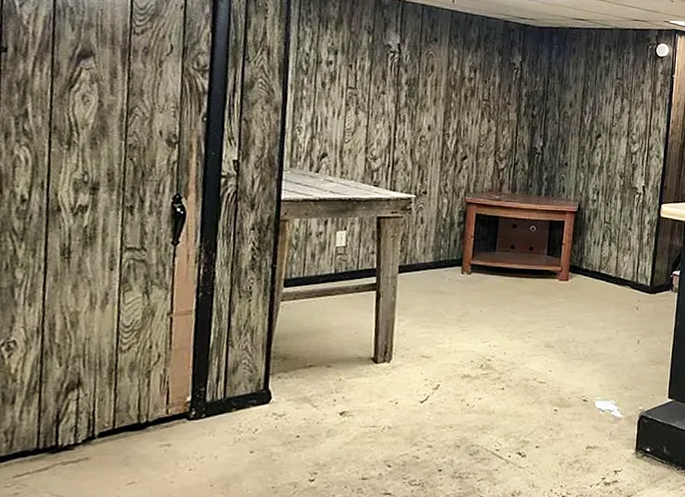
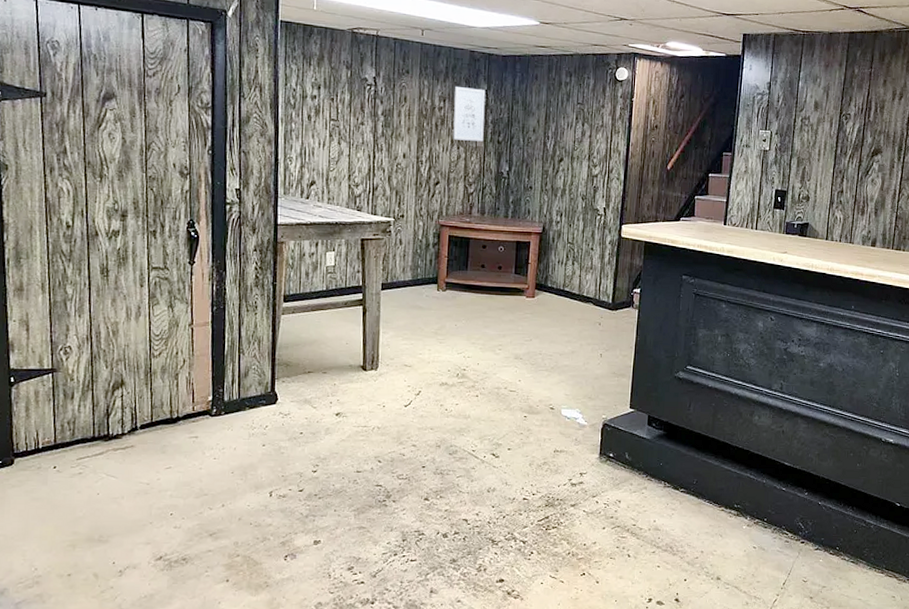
wall art: none [483,57,520,115] -> present [453,87,486,142]

